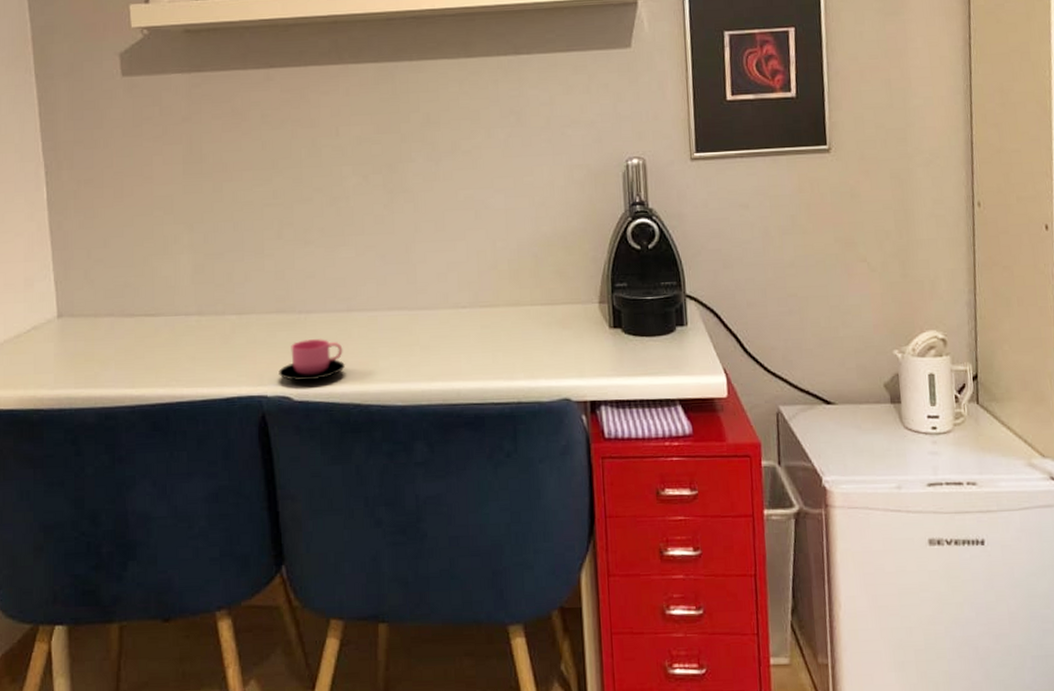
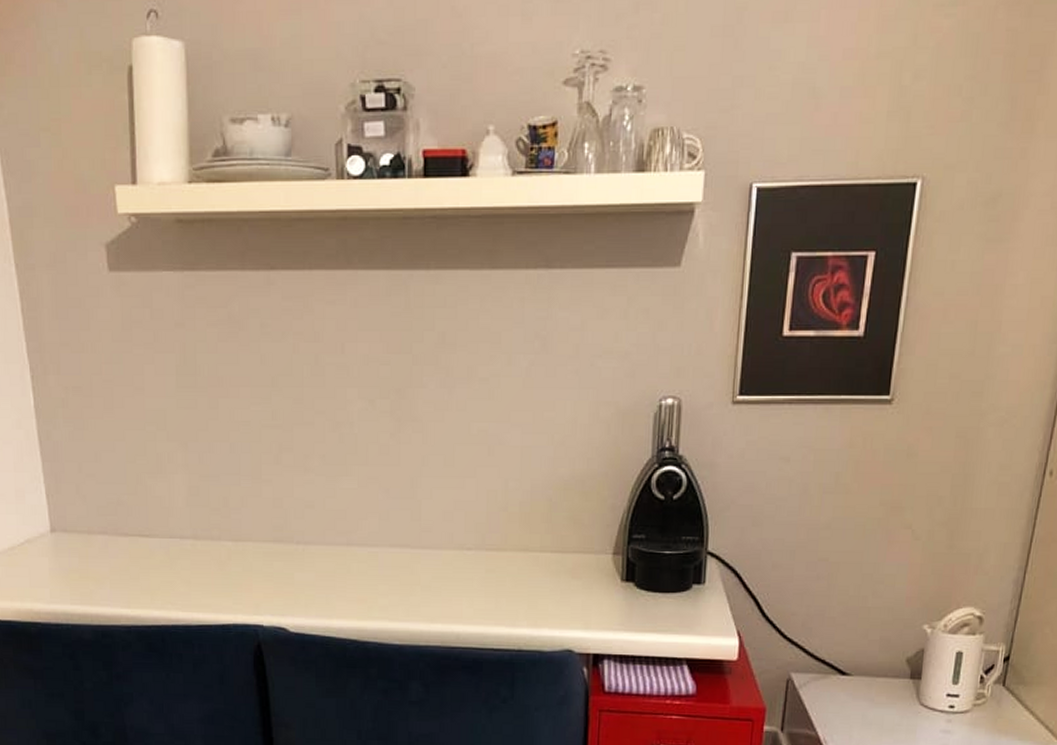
cup: present [279,339,345,381] -> none [275,571,343,614]

